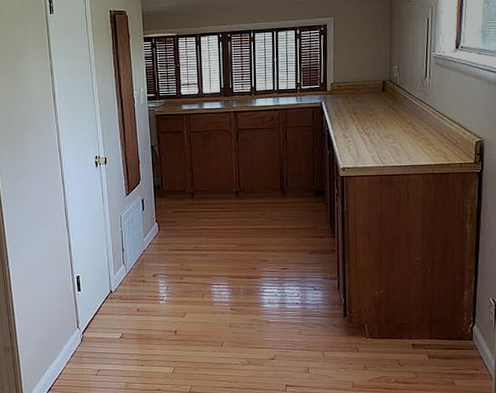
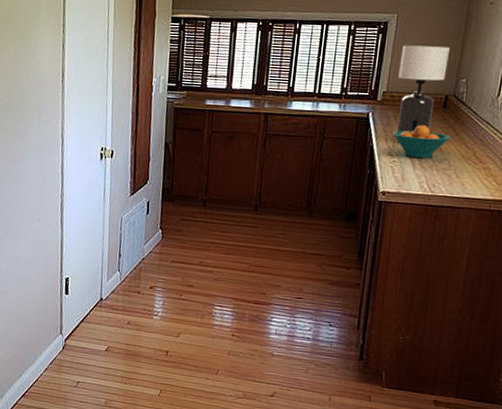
table lamp: none [341,40,381,123] -> present [396,45,450,141]
fruit bowl: none [343,108,392,136] -> present [392,125,451,159]

